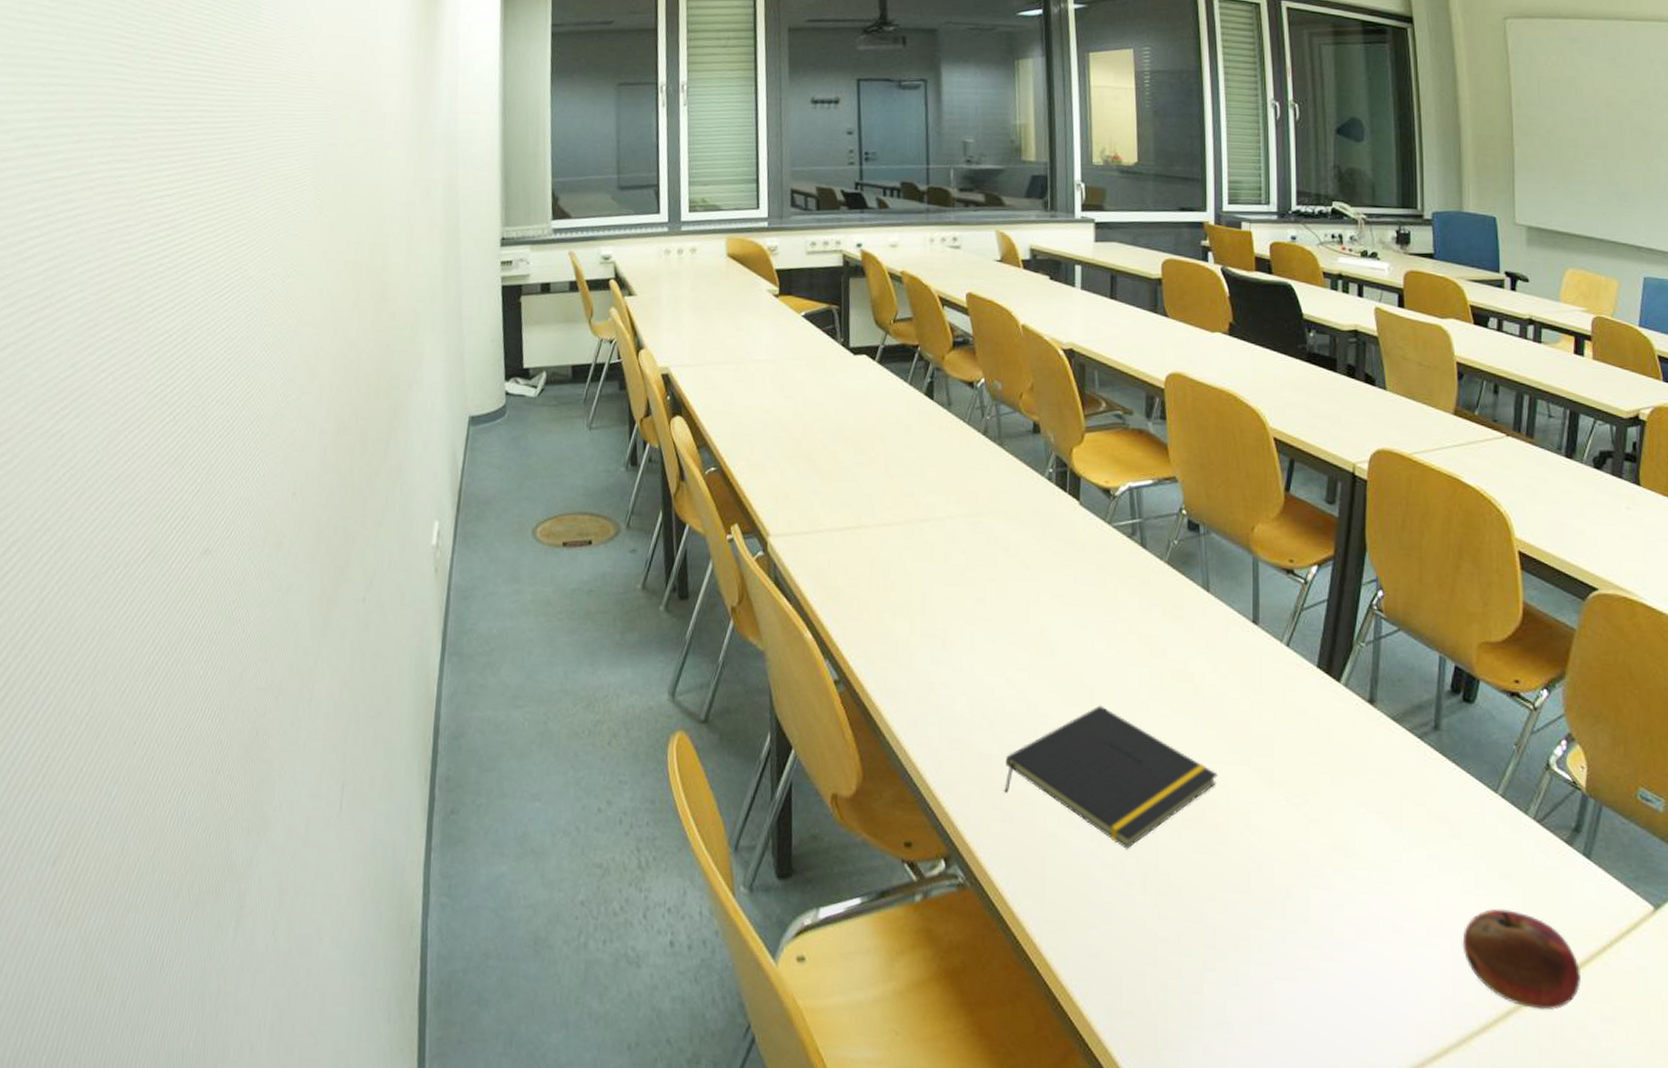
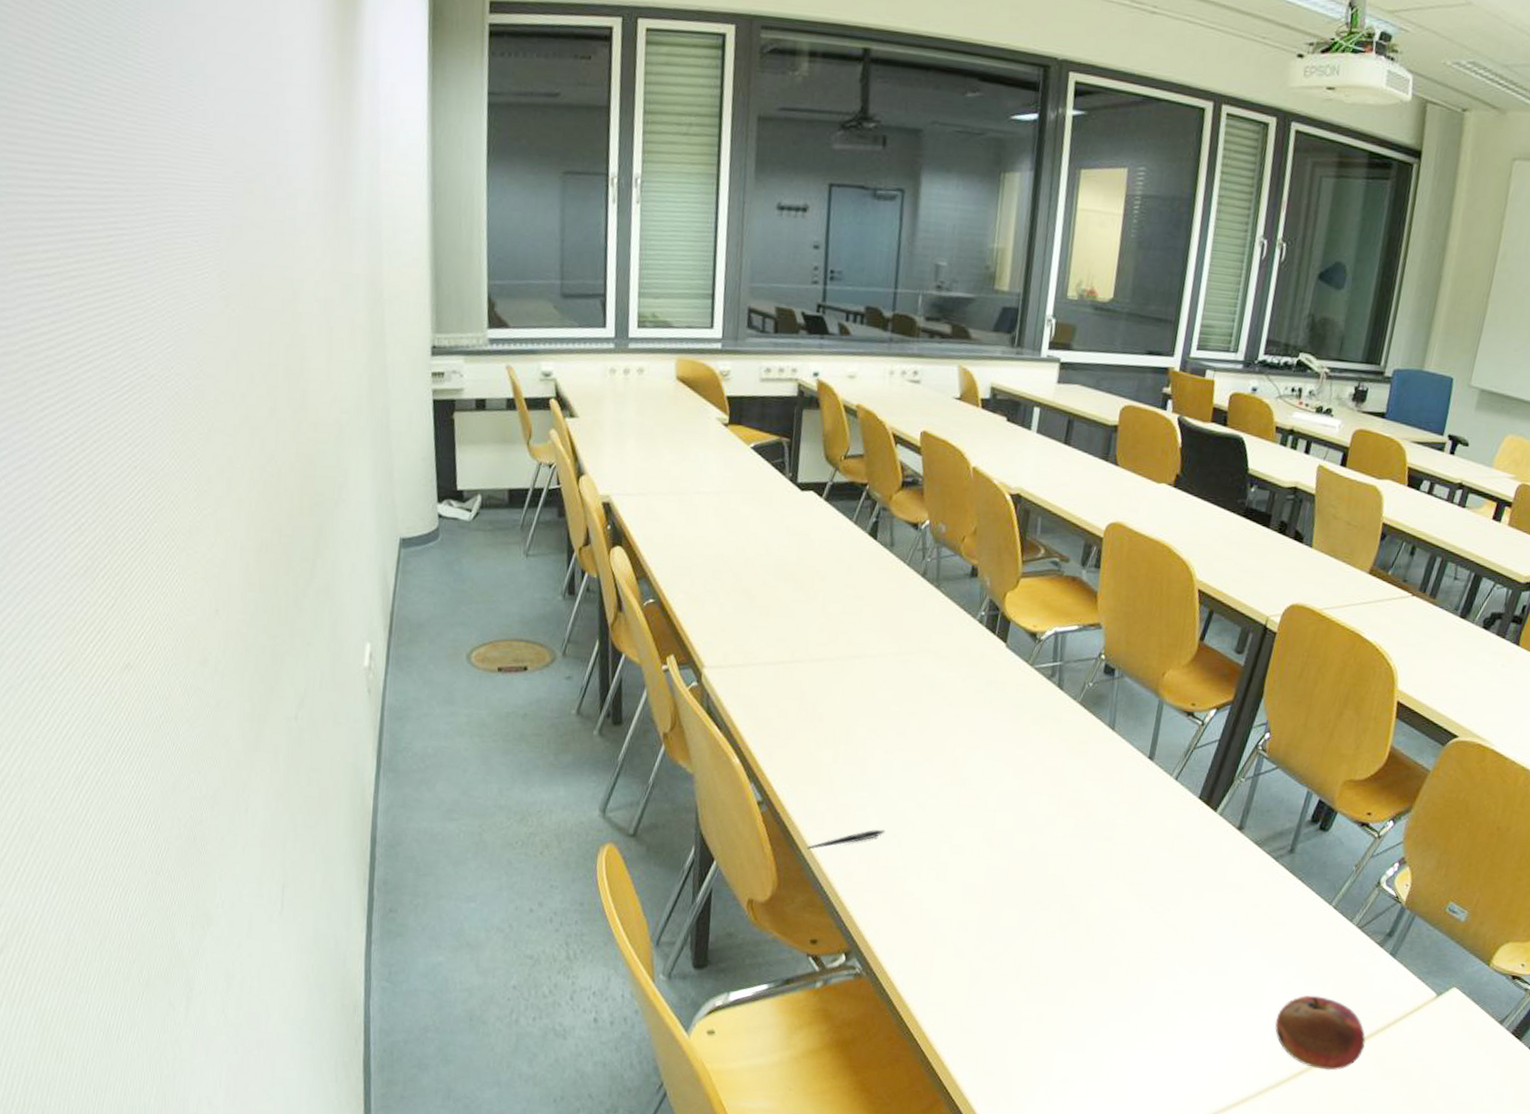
pen: none [891,710,975,735] -> present [807,829,885,850]
notepad: present [1004,705,1218,849] -> none [904,827,1095,947]

